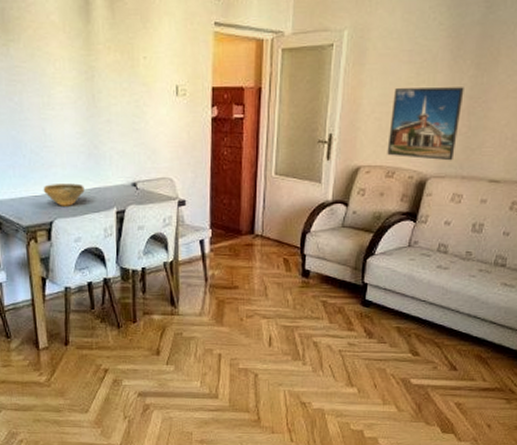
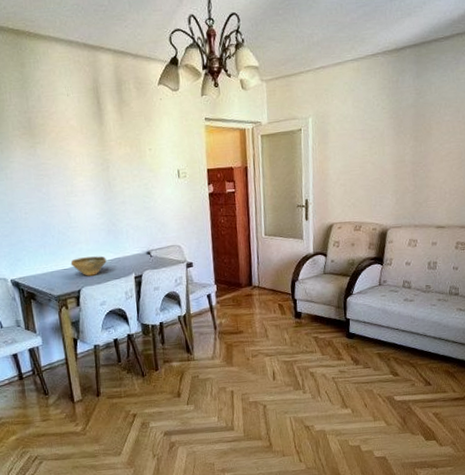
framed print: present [387,87,464,161] -> none [353,155,408,214]

